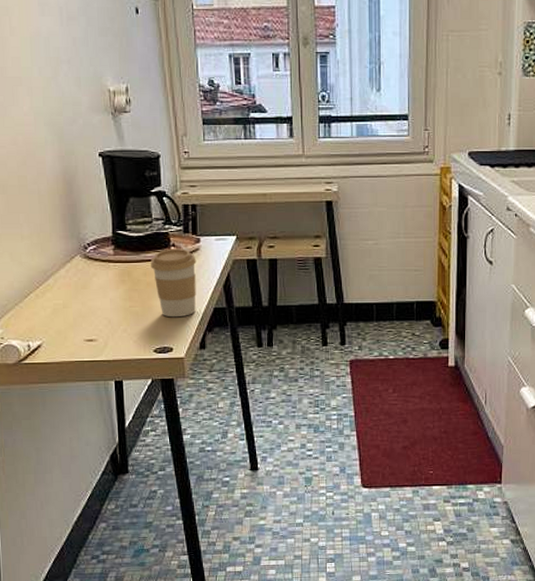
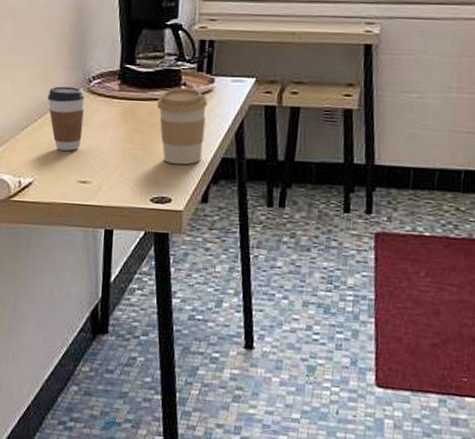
coffee cup: none [46,254,84,313] -> present [47,86,85,151]

